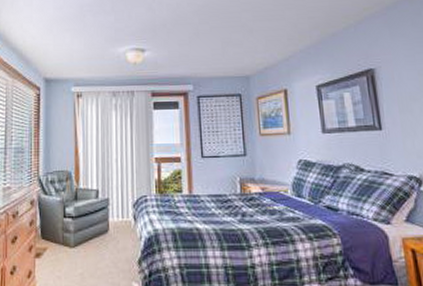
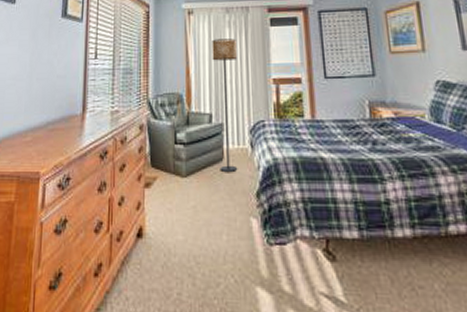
floor lamp: none [99,120,122,242] -> present [212,38,237,171]

